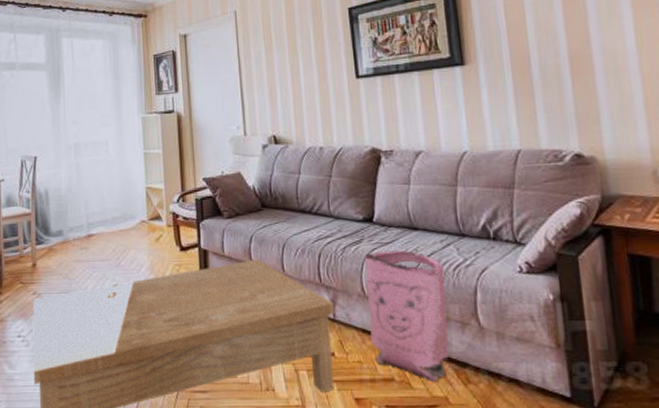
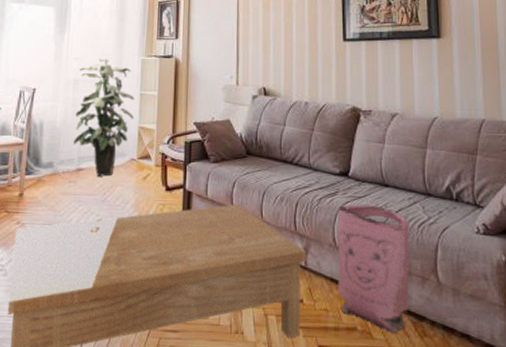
indoor plant: none [79,119,141,241] -> present [73,58,135,177]

